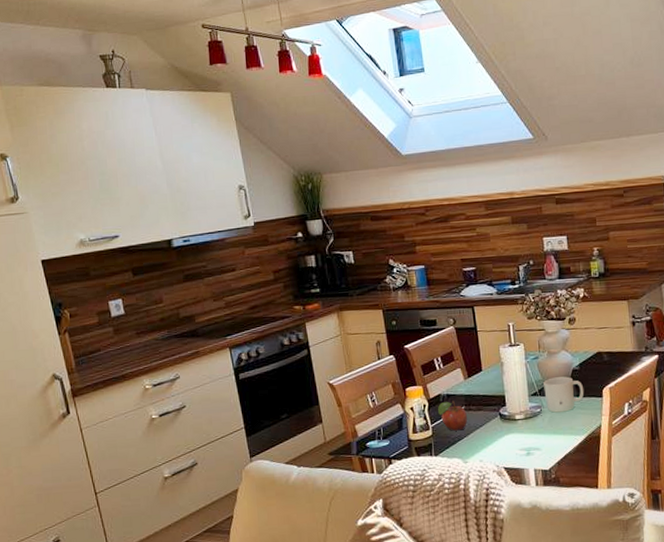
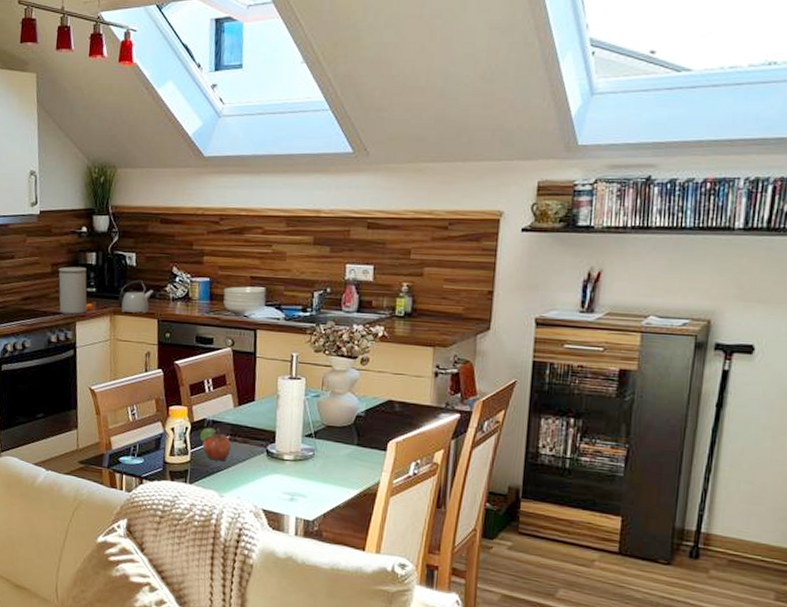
canister: none [280,270,315,317] -> present [58,266,88,314]
kettle: none [342,275,375,308] -> present [118,279,154,313]
bowl: none [438,268,479,296] -> present [223,286,267,316]
mug: present [543,376,585,413] -> none [320,420,367,461]

